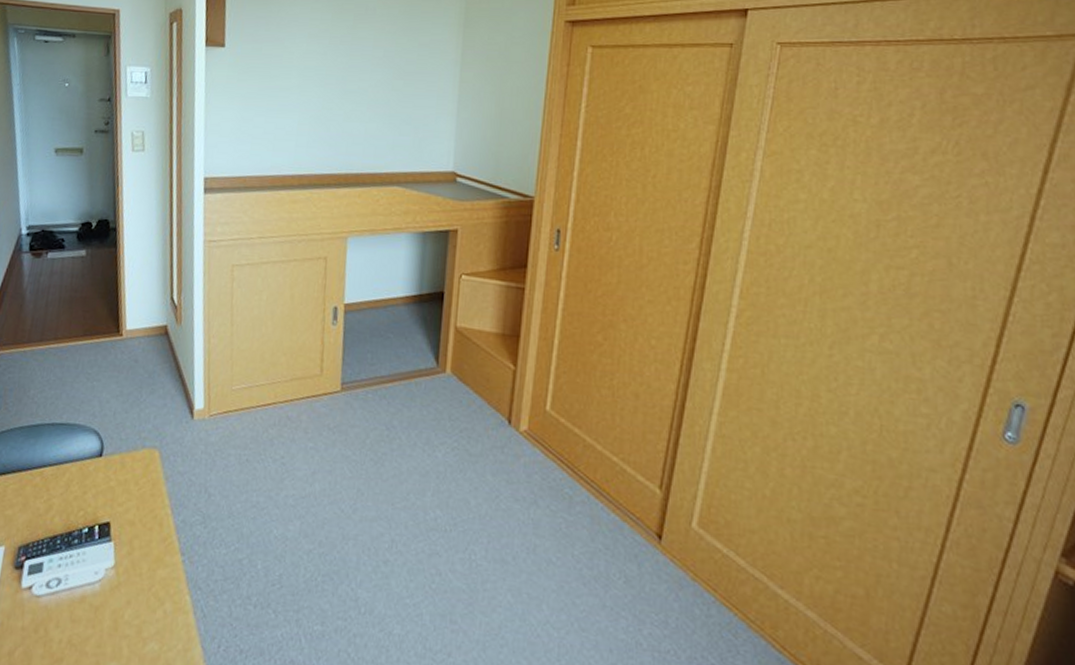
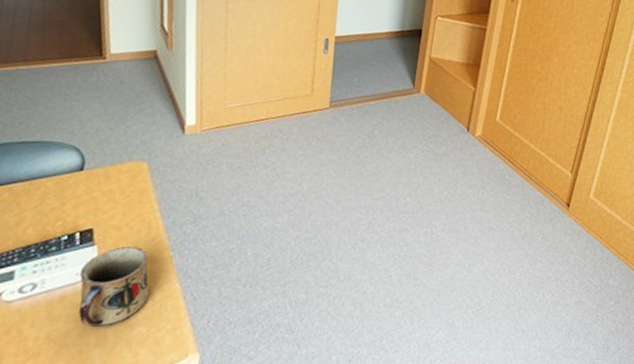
mug: none [97,545,161,637] -> present [79,247,150,327]

